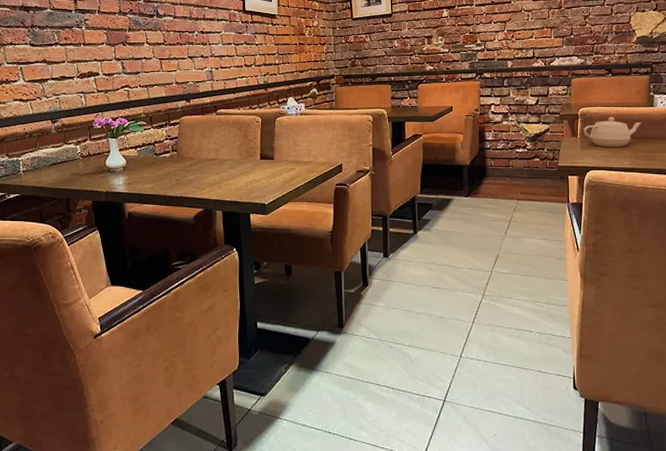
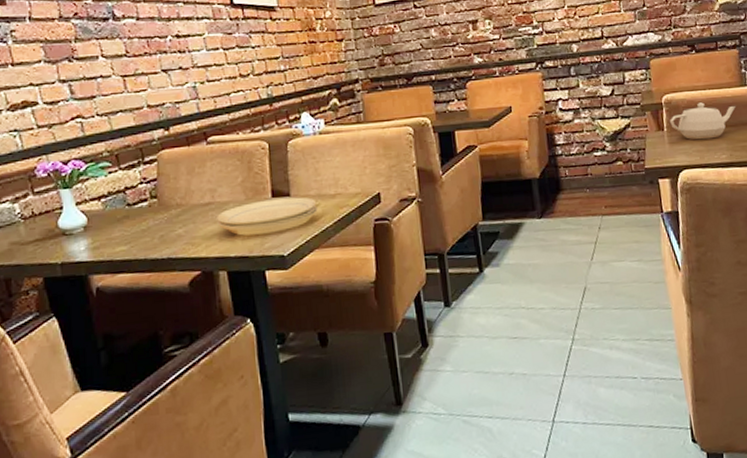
plate: none [218,161,293,186] -> present [217,197,318,236]

